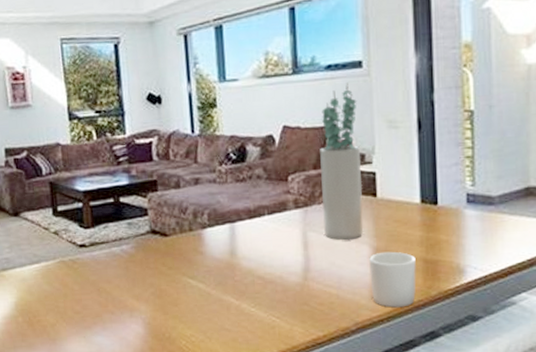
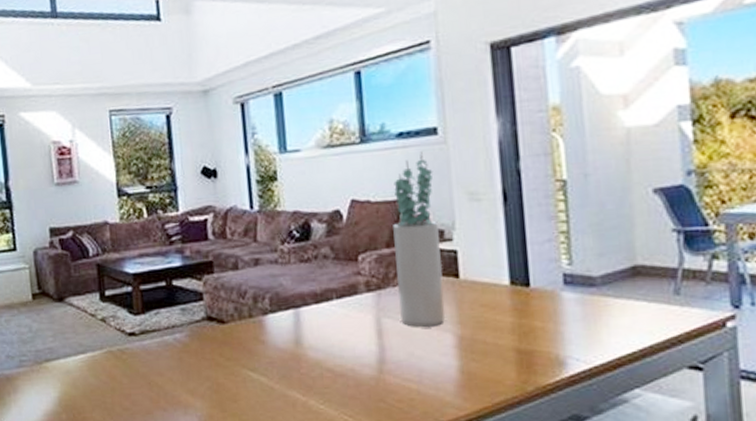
mug: present [369,251,417,308] -> none [453,340,509,406]

